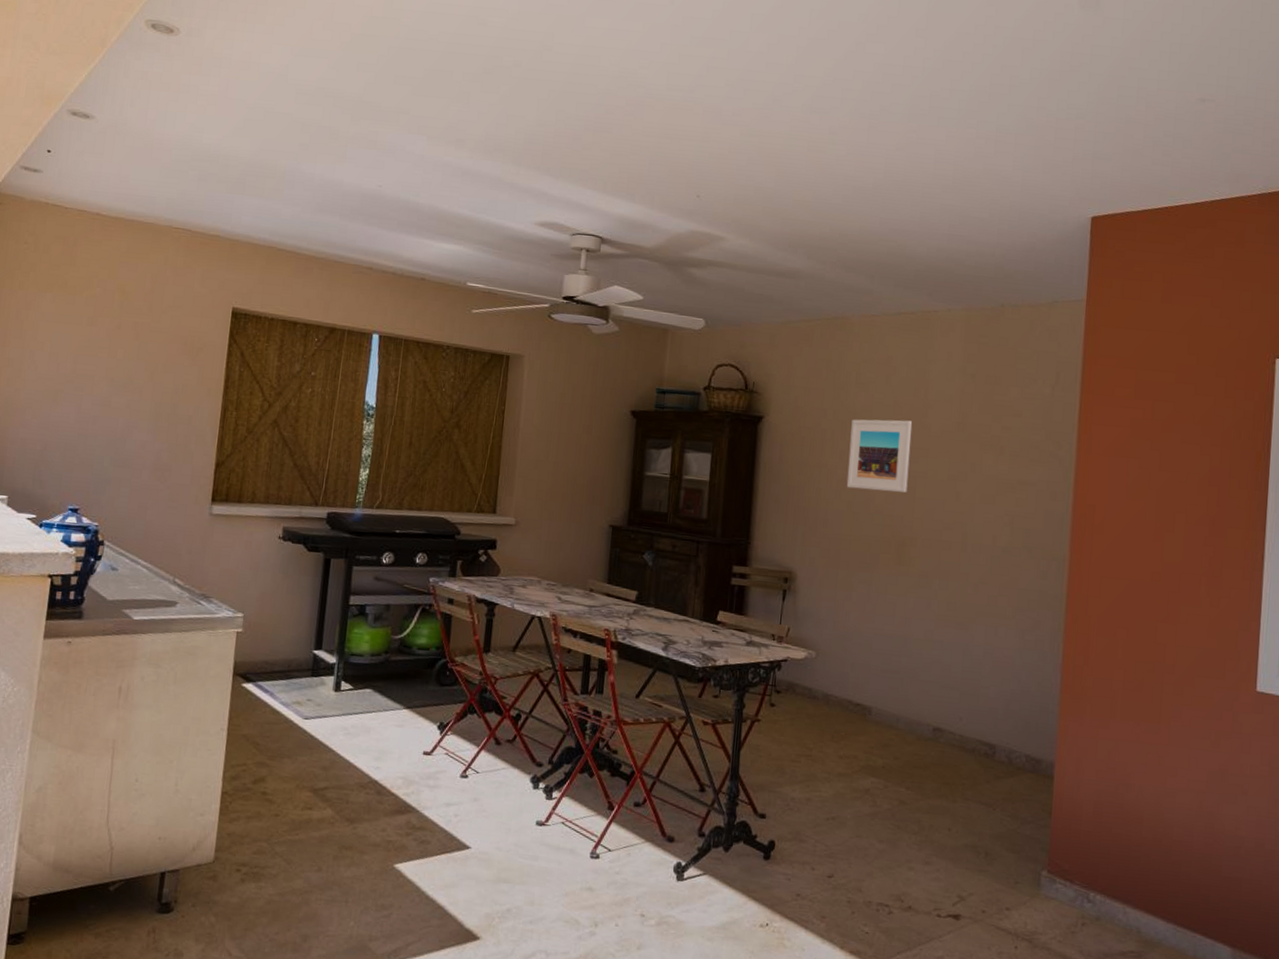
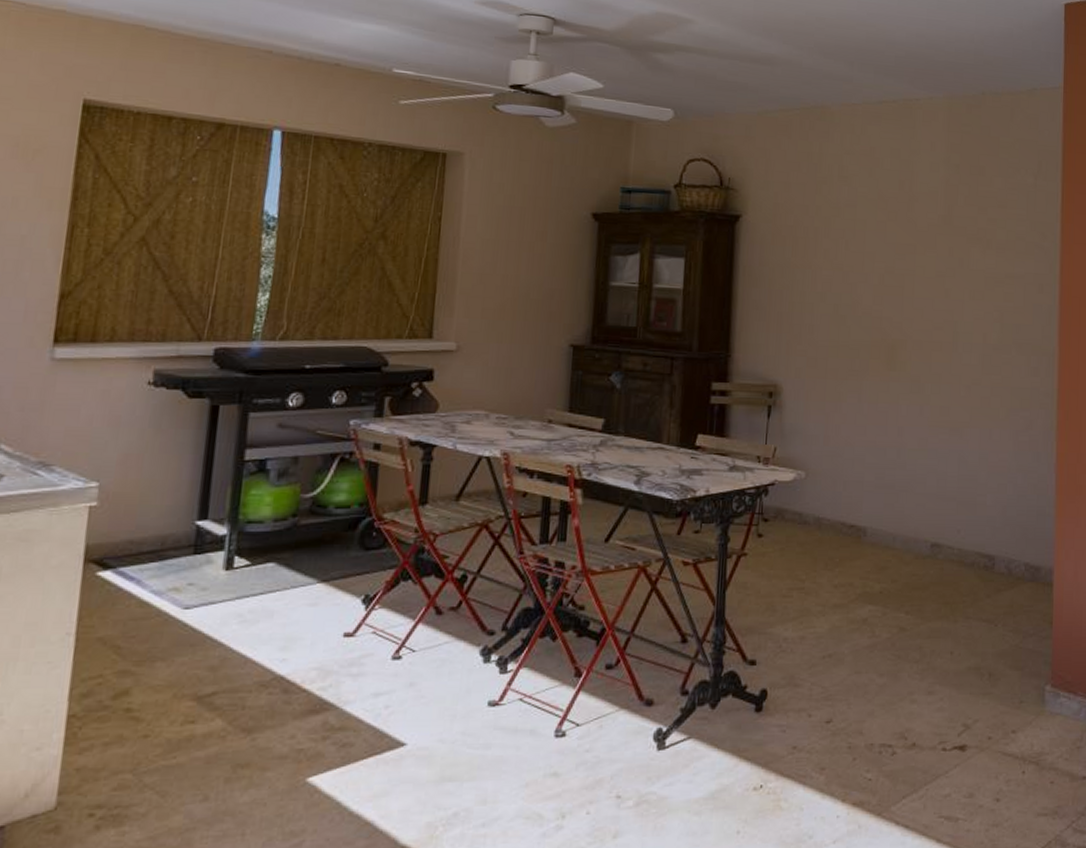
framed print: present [846,419,913,493] -> none [832,214,899,293]

